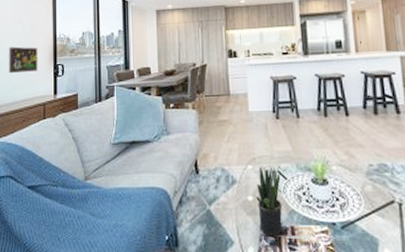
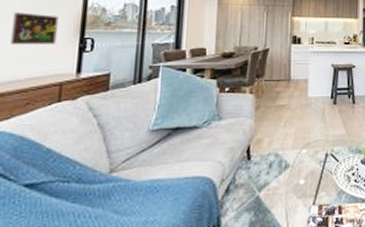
potted plant: present [256,166,283,237] -> none [308,150,333,218]

